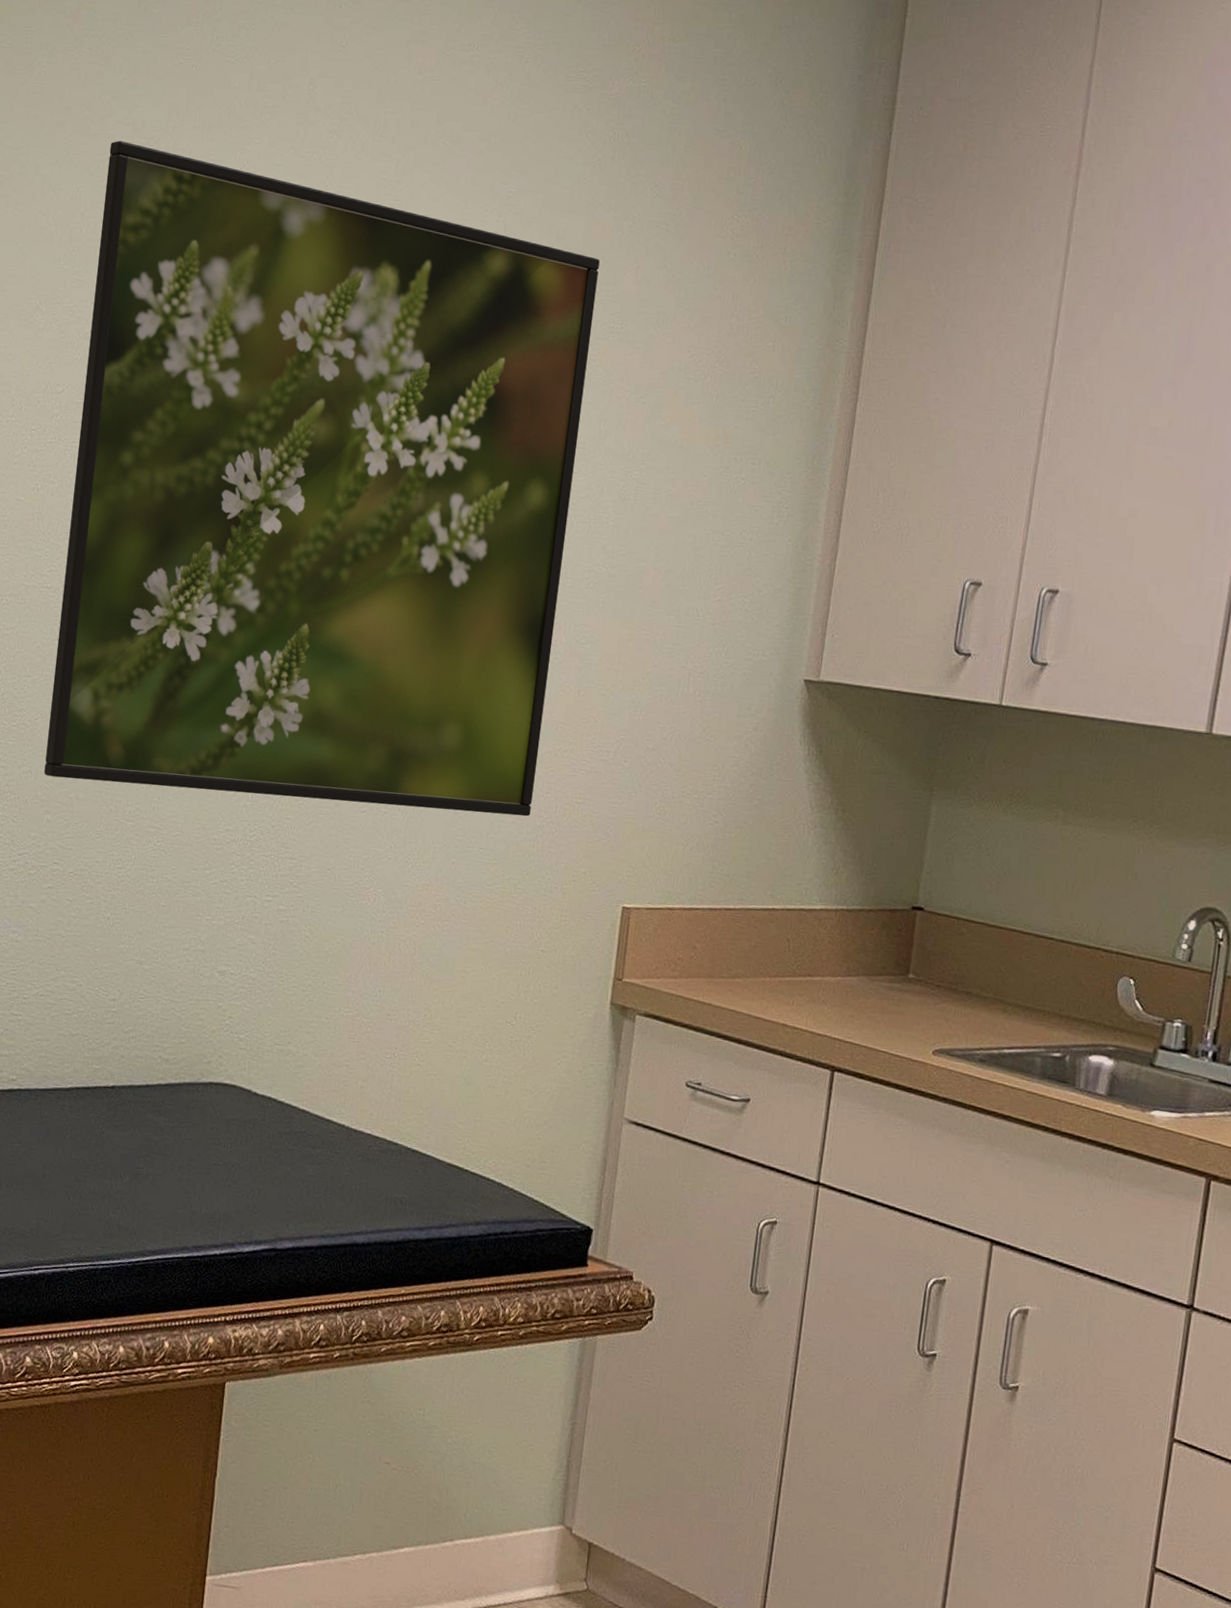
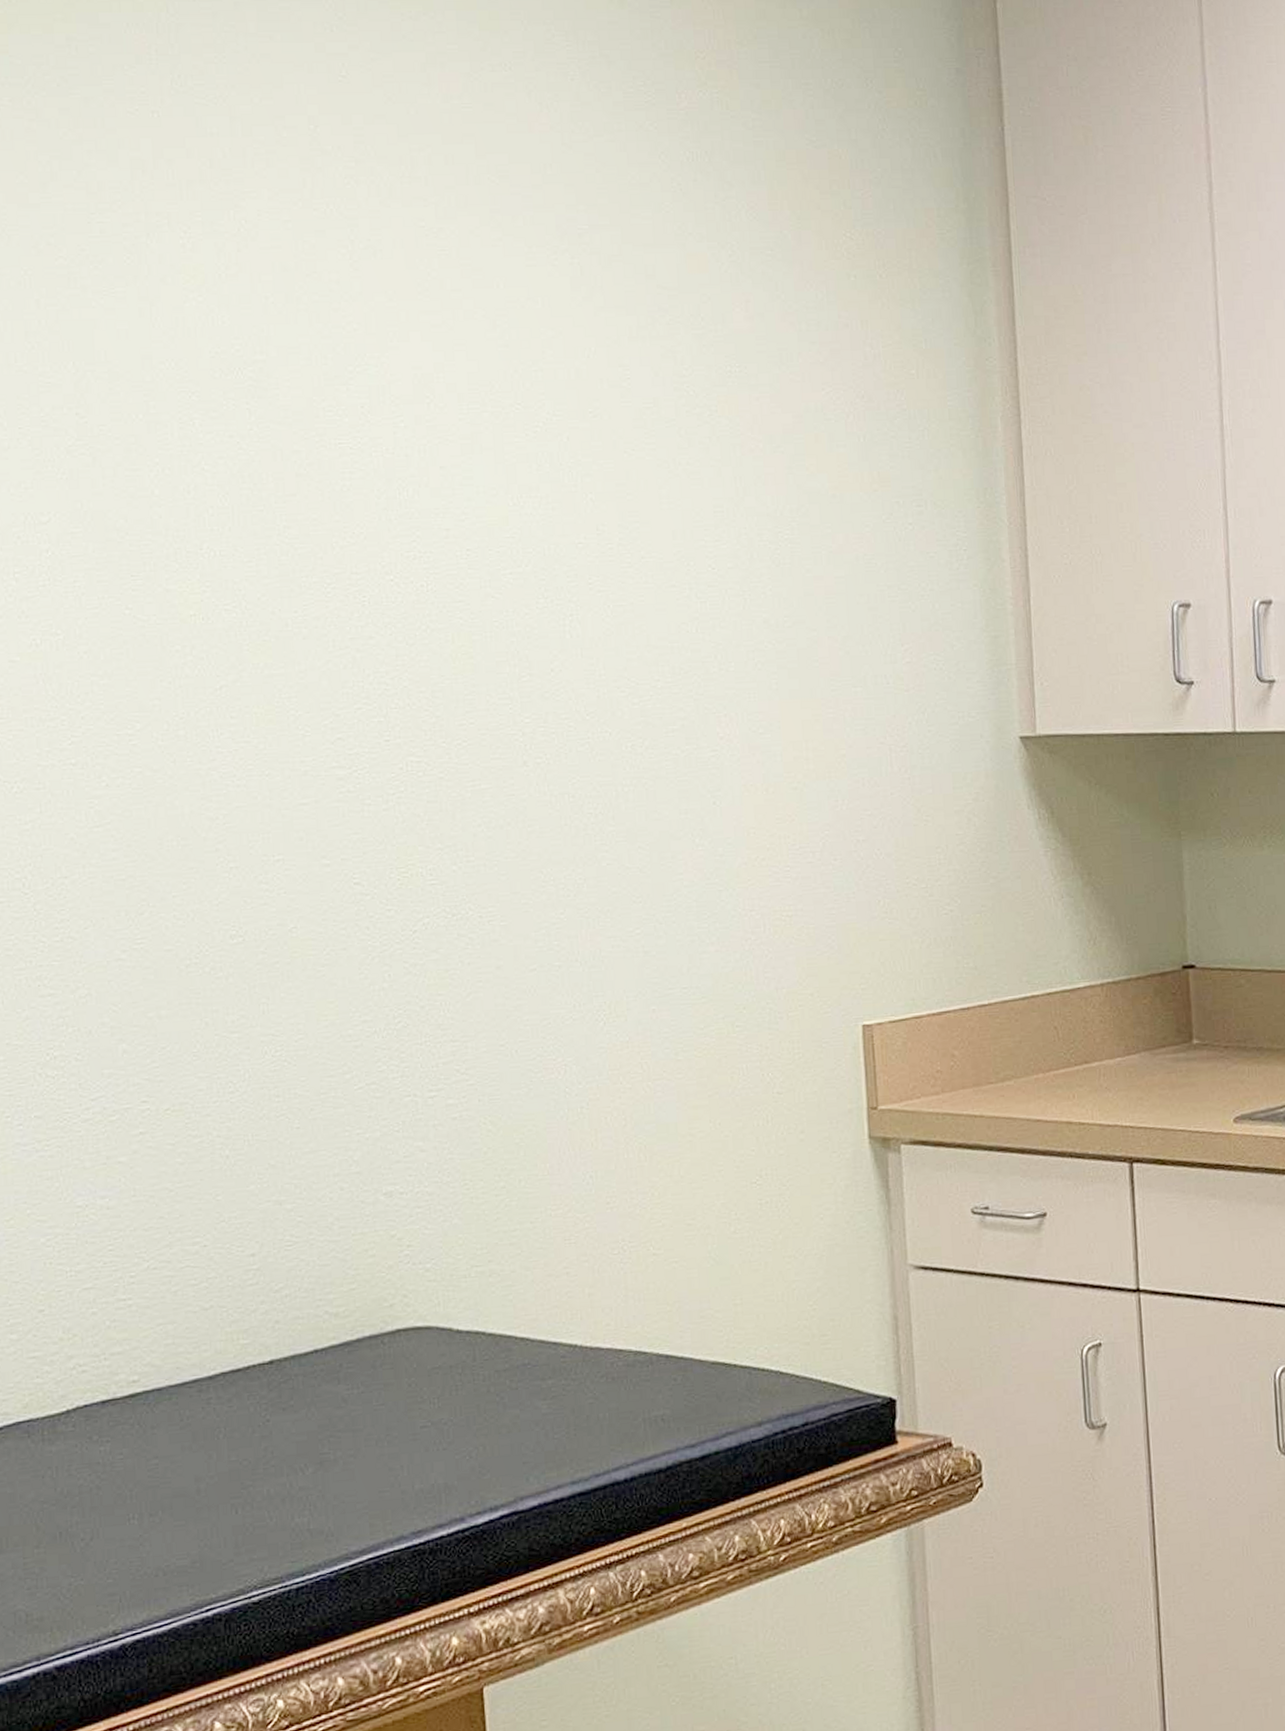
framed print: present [44,141,600,817] -> none [60,209,736,997]

